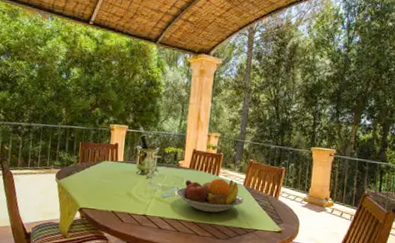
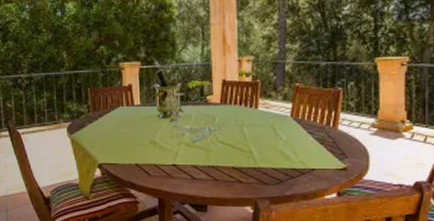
fruit bowl: present [175,178,244,213] -> none [207,111,294,153]

